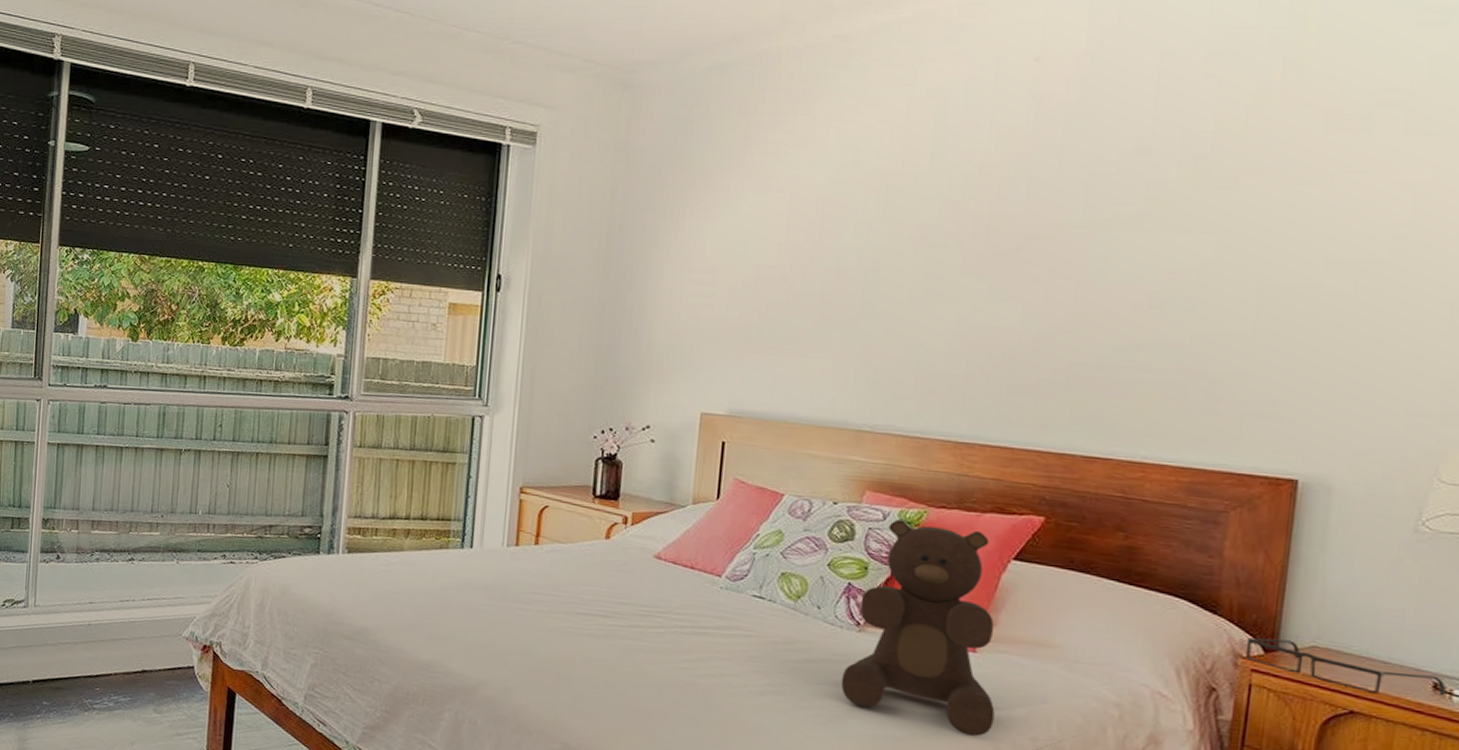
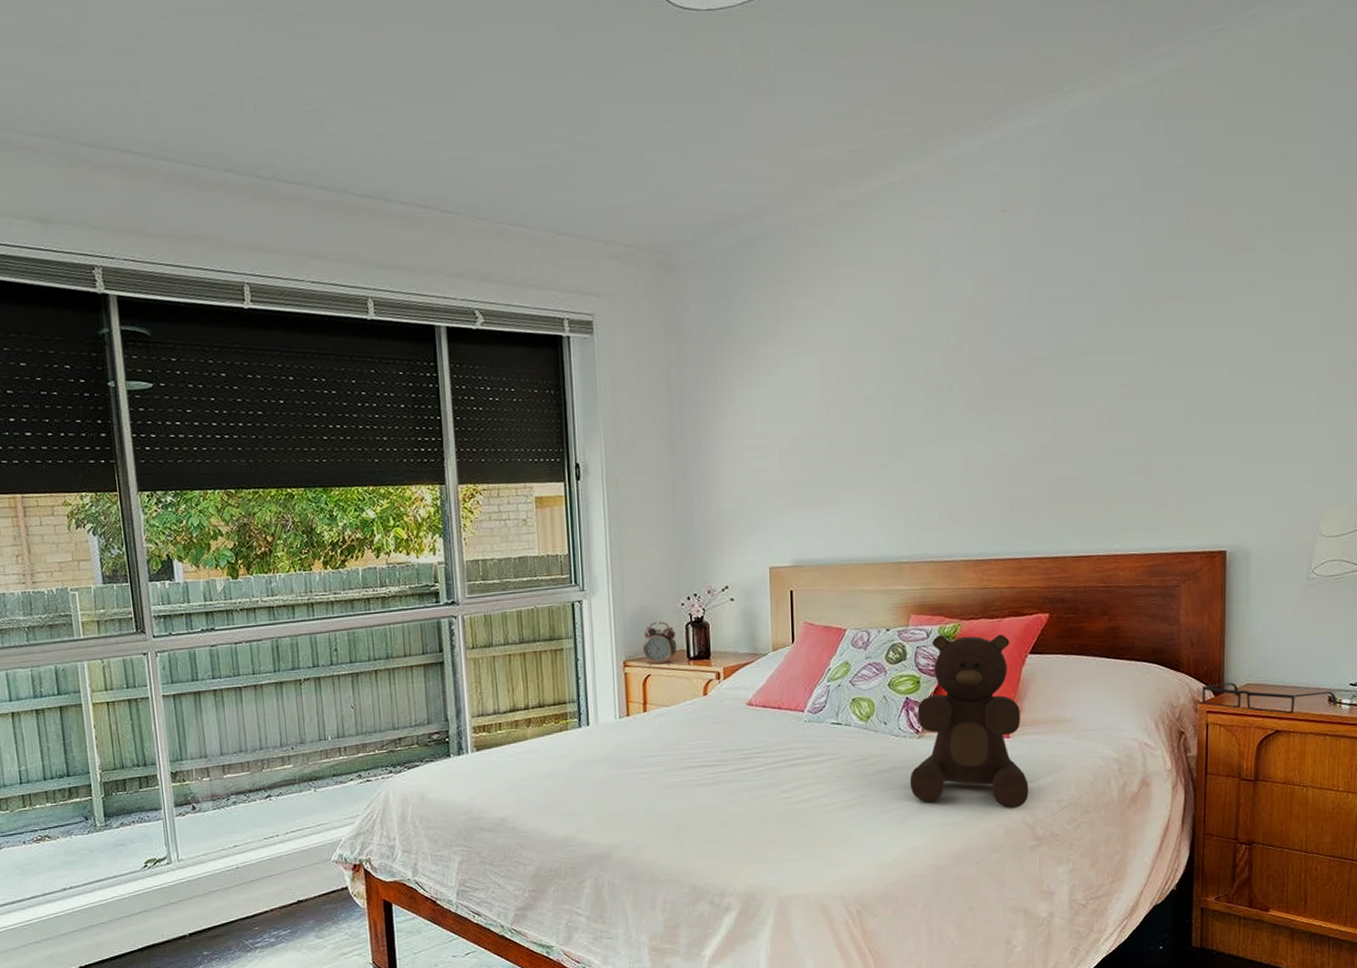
alarm clock: none [544,451,584,501] -> present [643,621,677,666]

